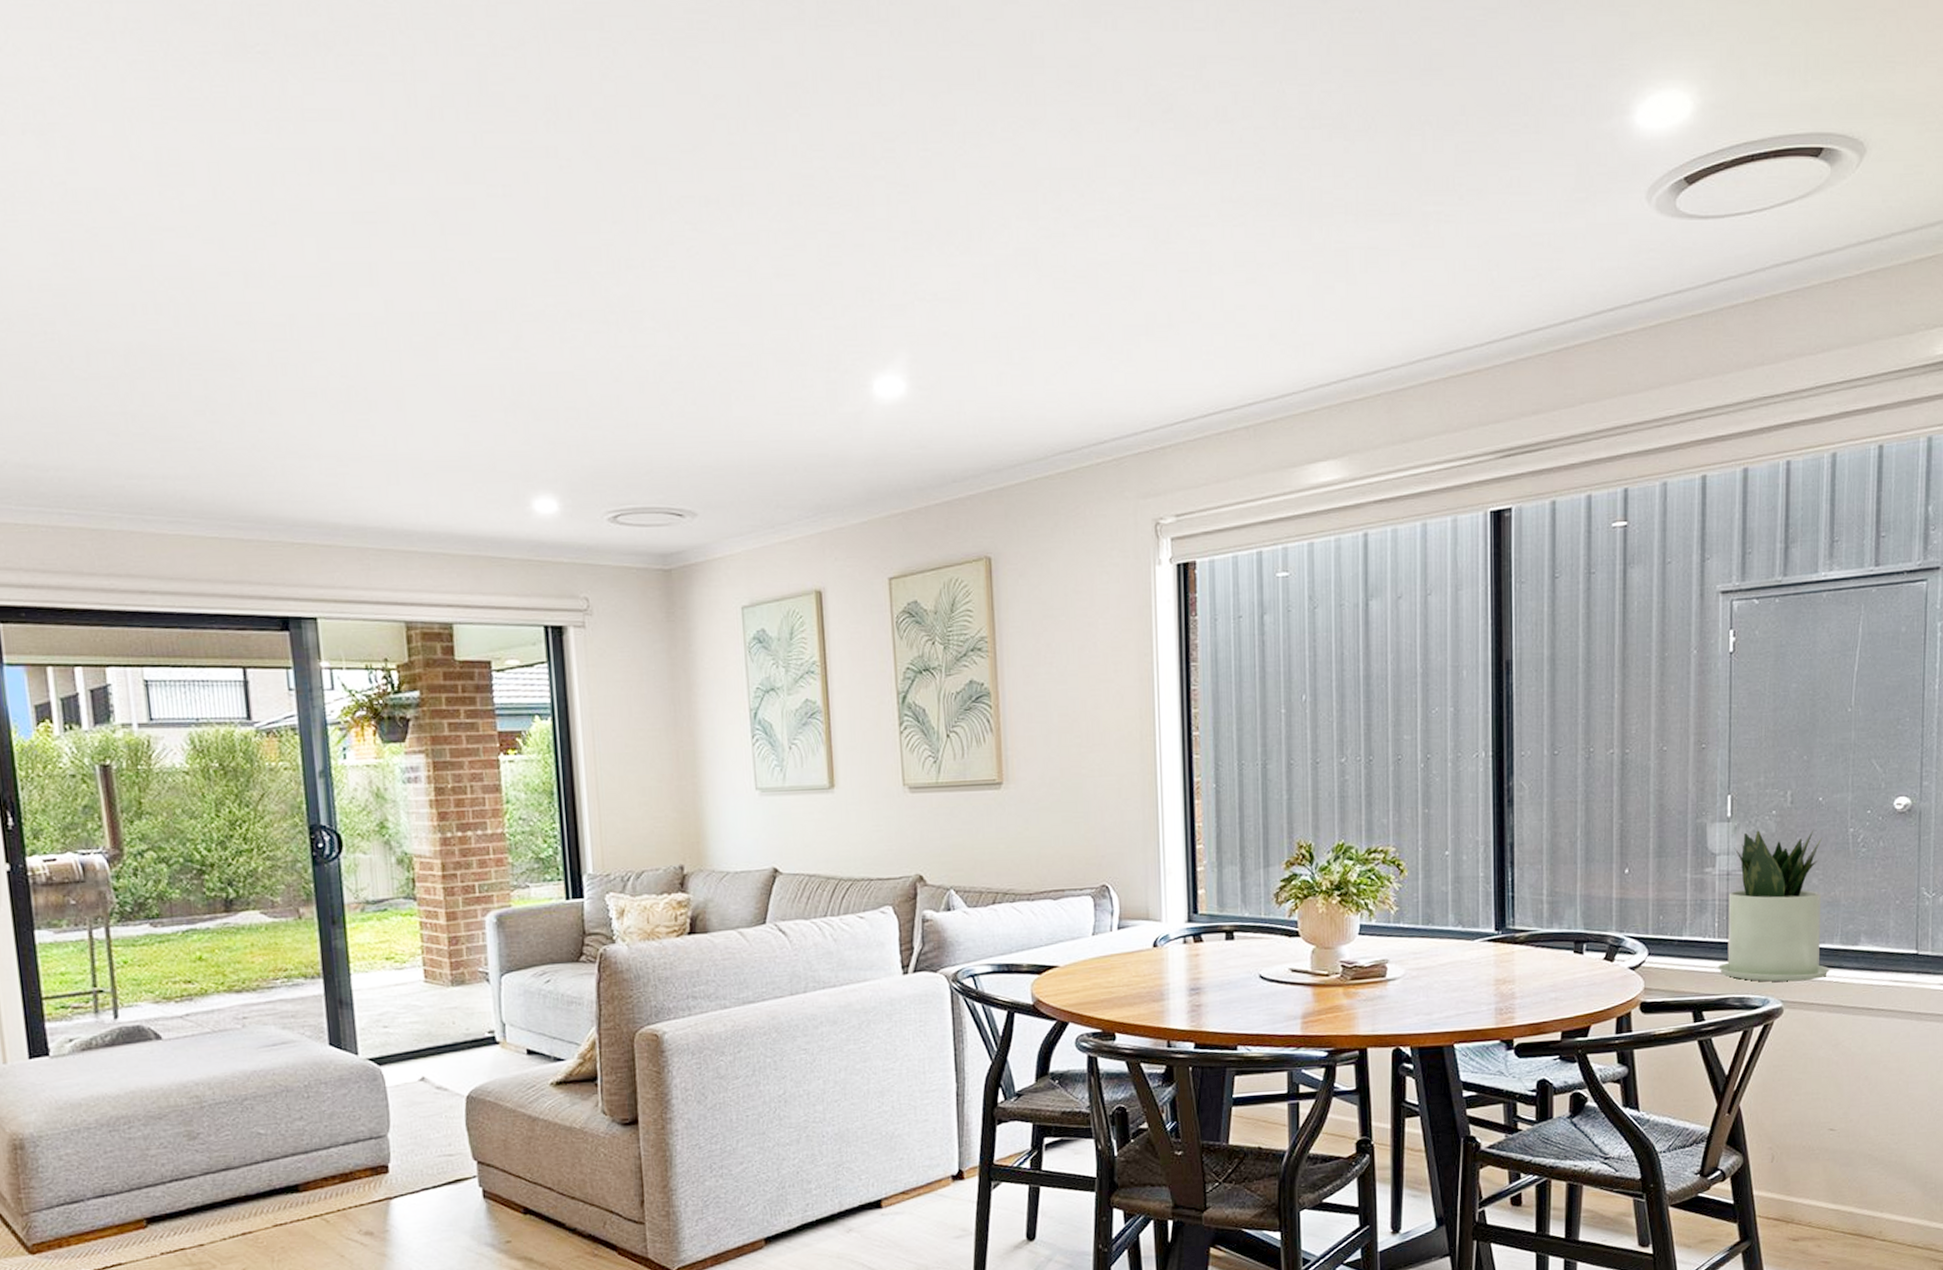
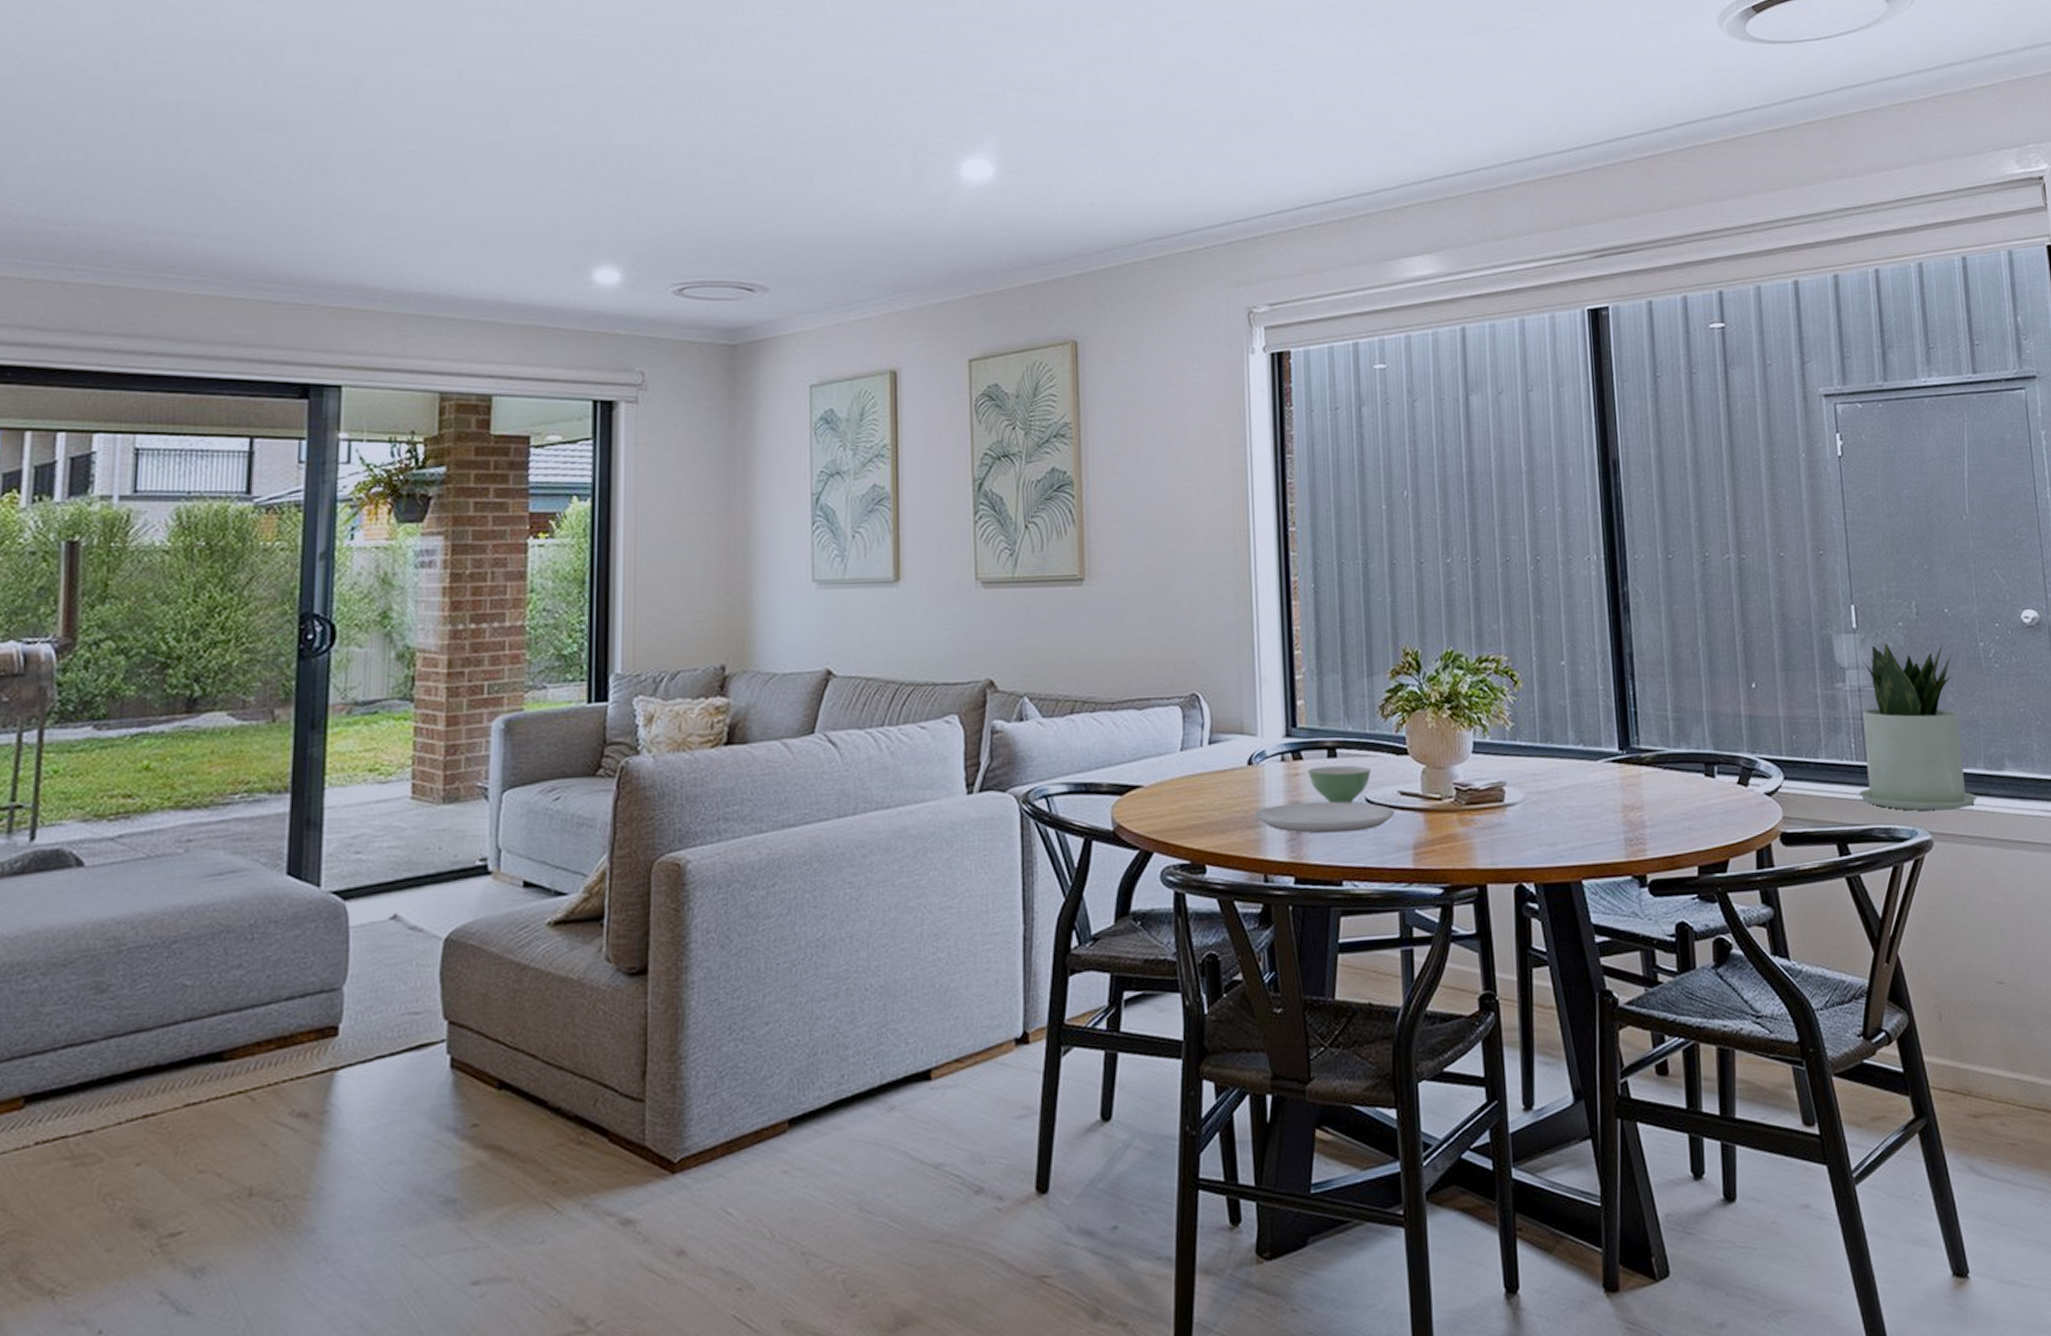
plate: none [1159,978,1285,1006] -> present [1254,801,1394,834]
bowl: none [1207,946,1266,980] -> present [1308,765,1372,804]

